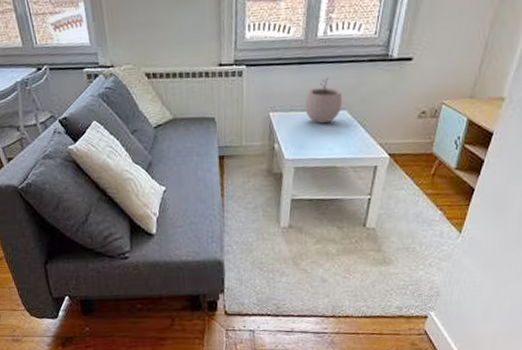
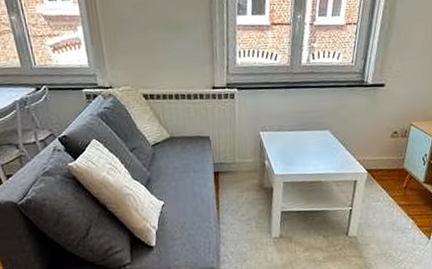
plant pot: present [305,78,342,124] -> none [291,101,325,143]

